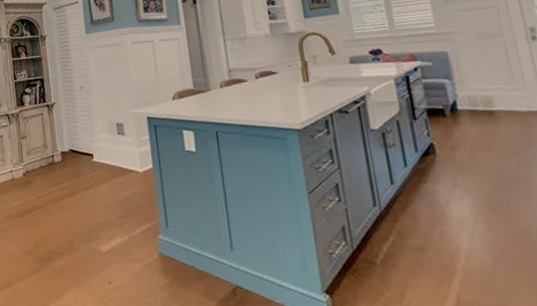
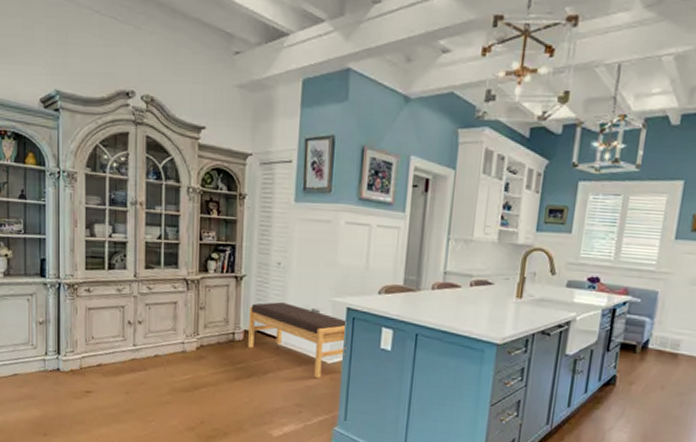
bench: none [63,121,155,188] -> present [248,301,348,378]

